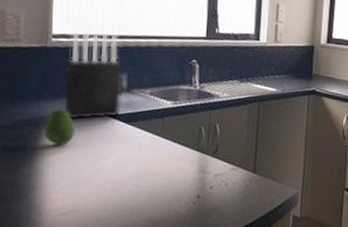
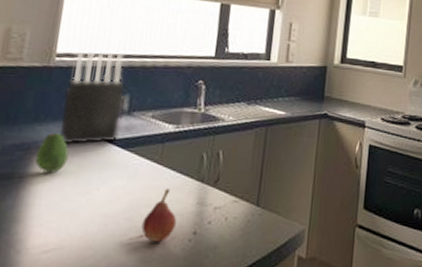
fruit: none [149,157,182,204] -> present [141,188,177,242]

